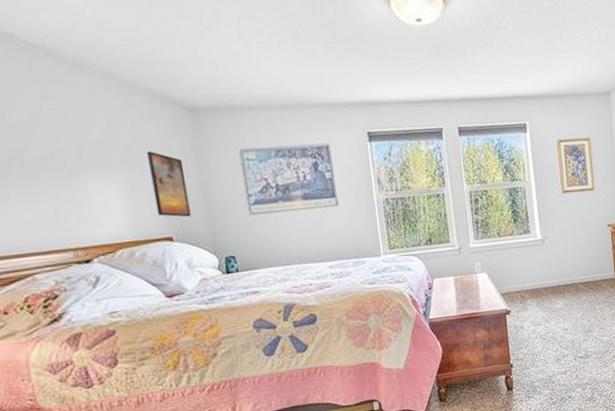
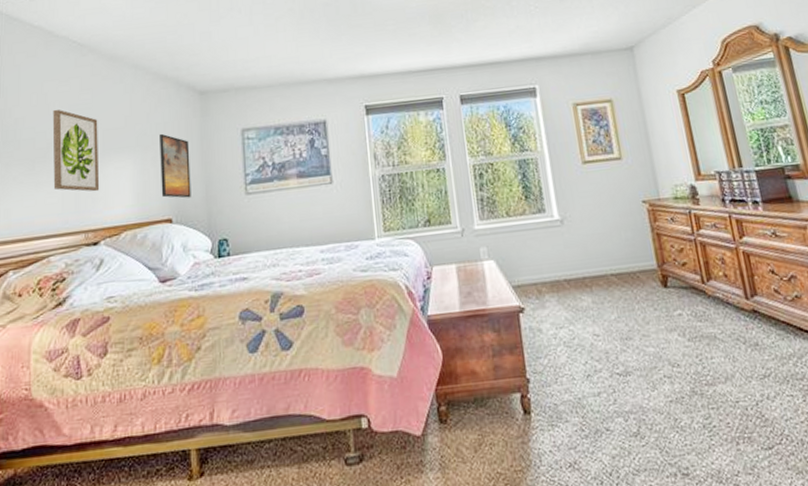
wall art: none [9,118,84,210] -> present [52,109,100,192]

